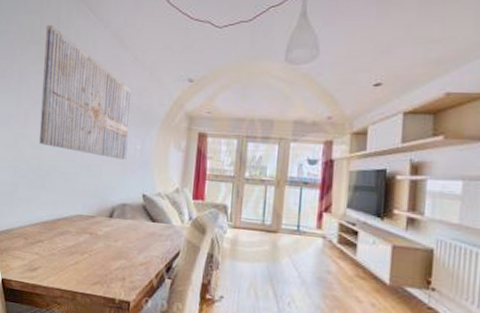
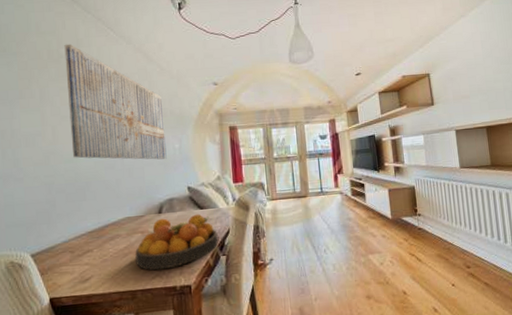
fruit bowl: none [80,223,167,279] -> present [135,214,219,271]

